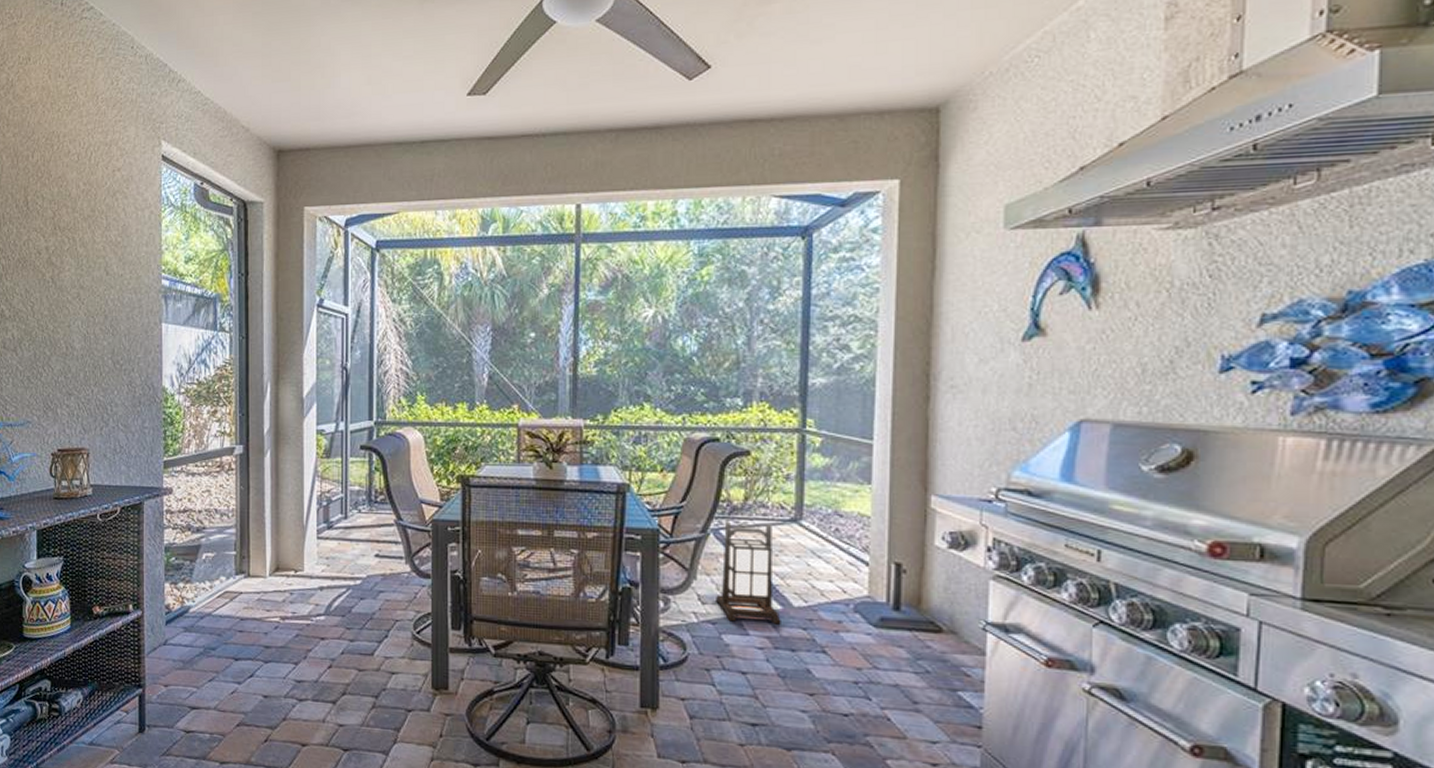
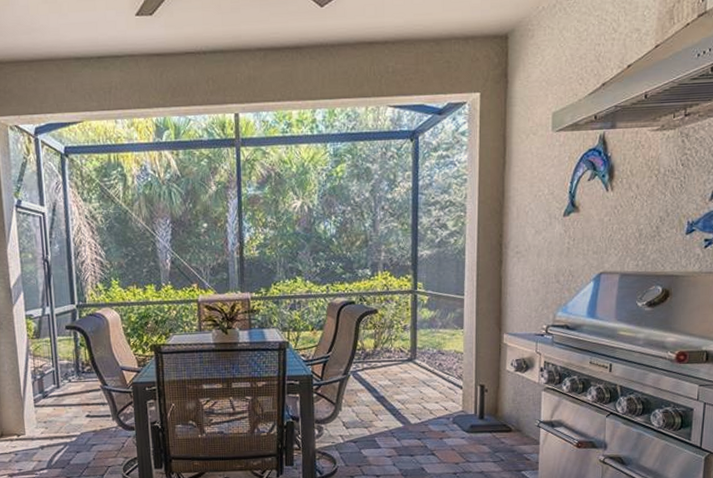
lantern: present [716,523,781,625] -> none [356,364,403,440]

